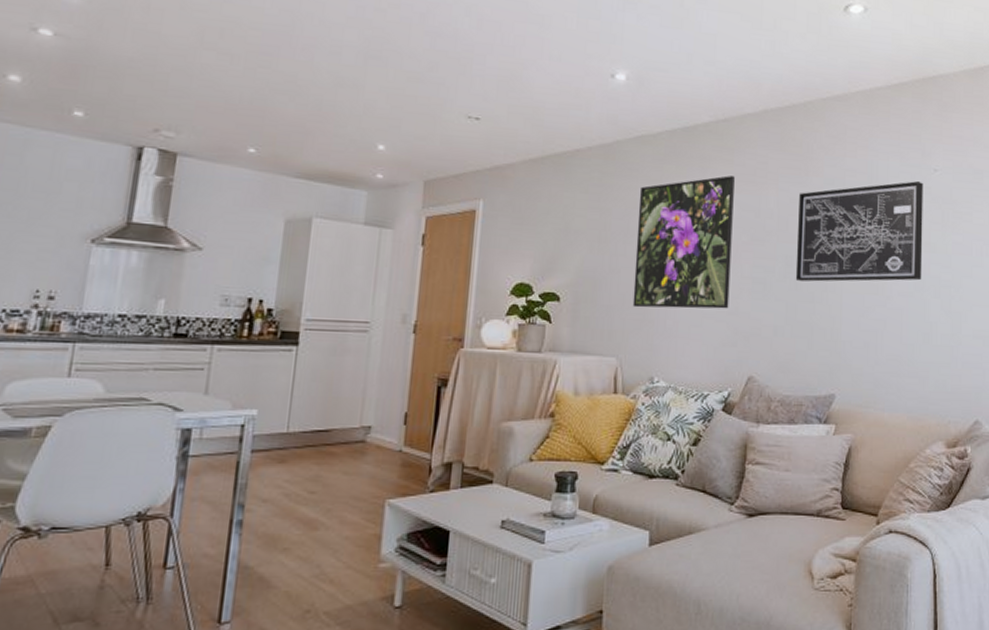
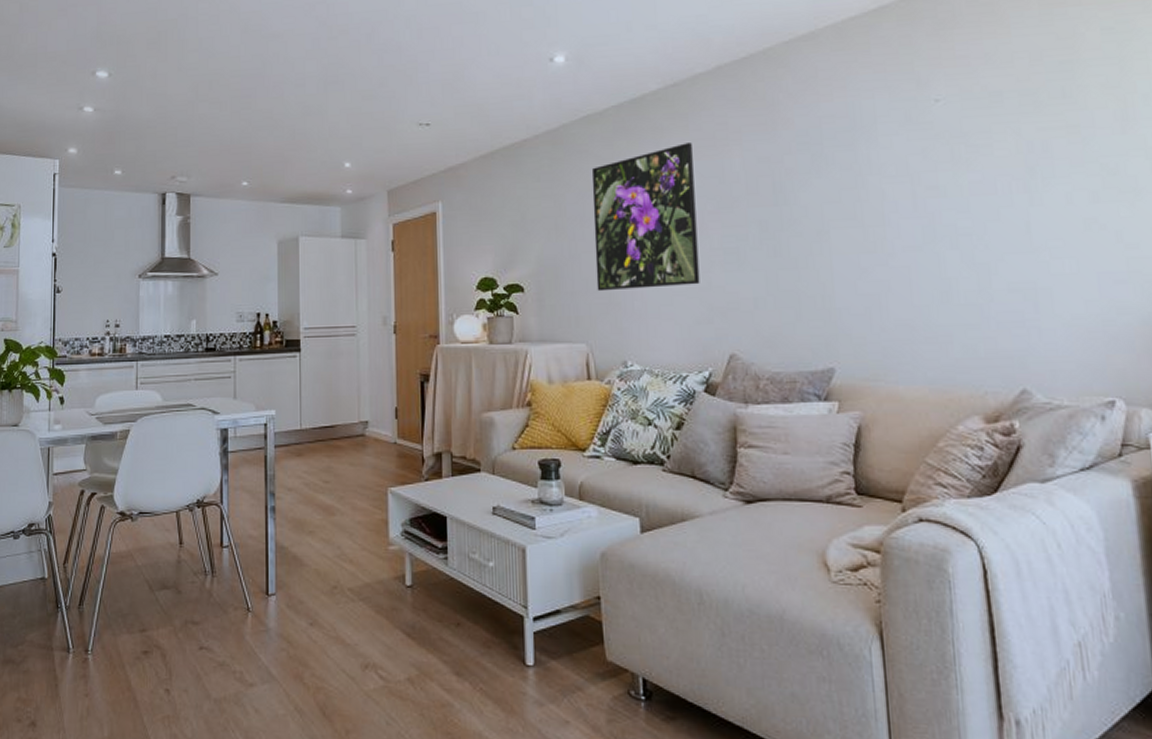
wall art: present [795,181,923,282] -> none [768,117,932,247]

